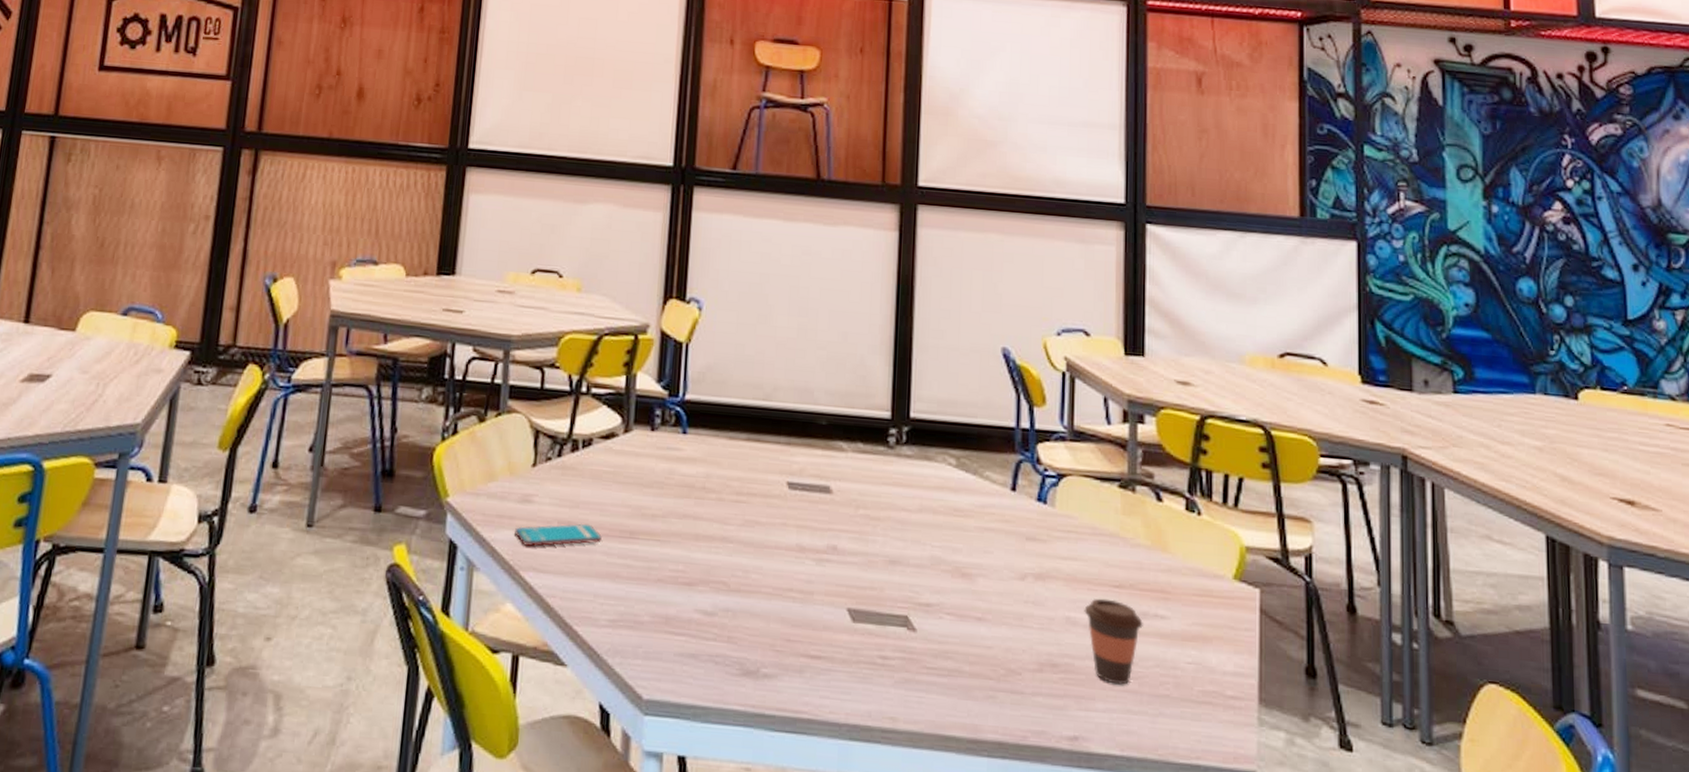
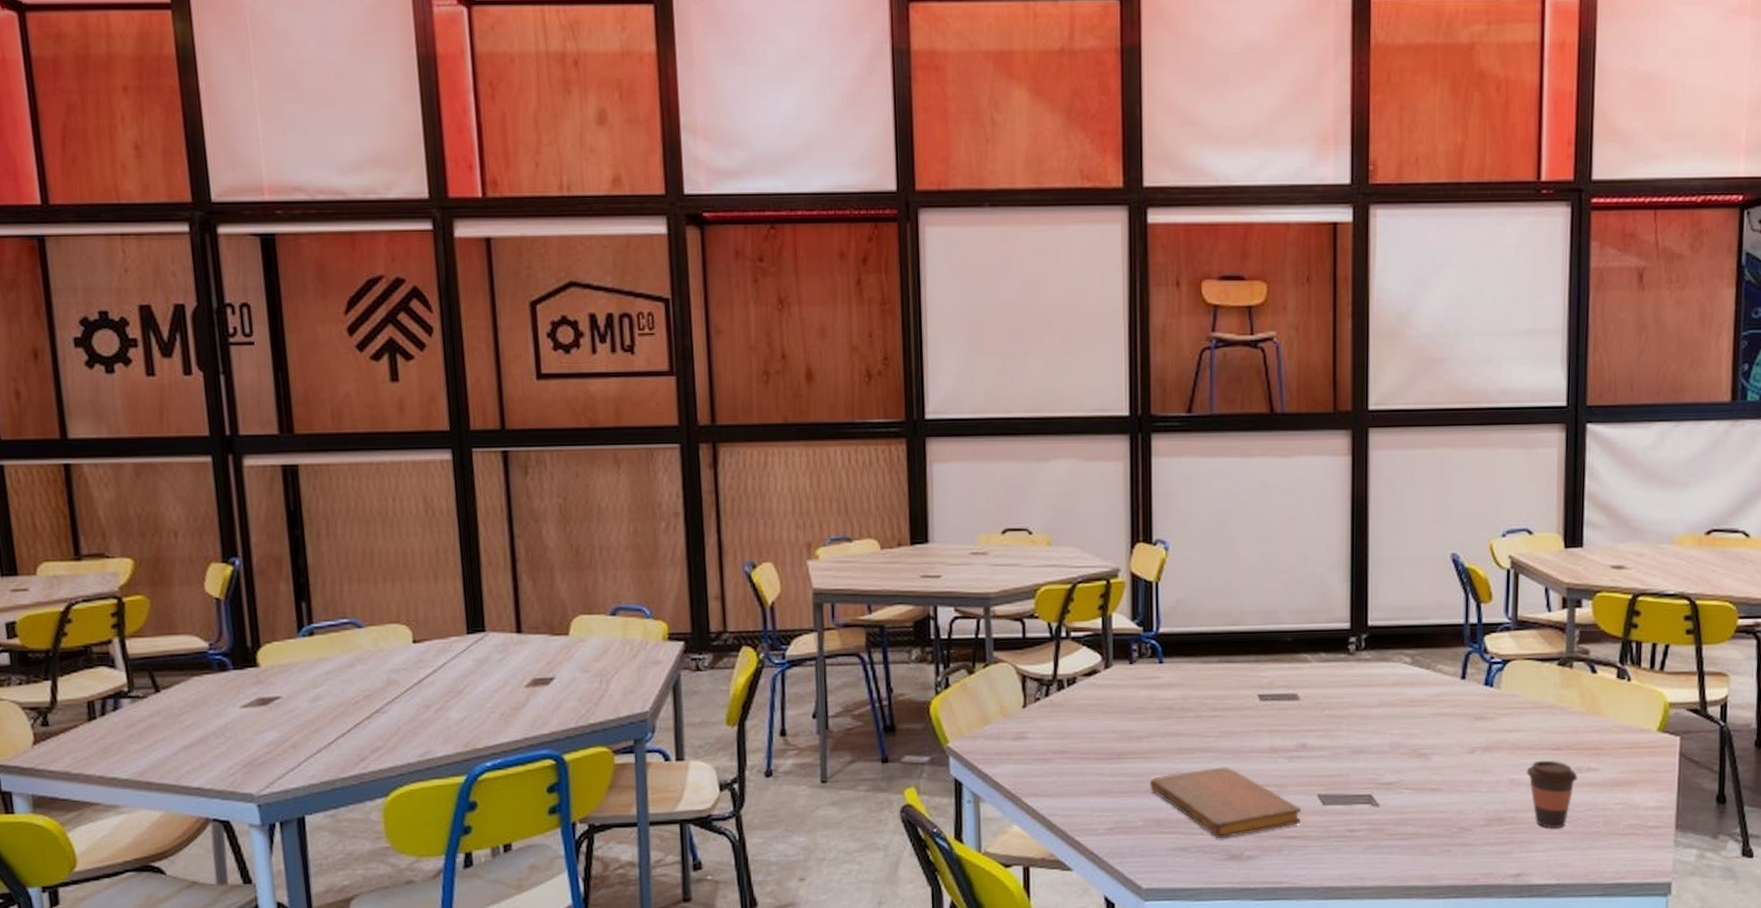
smartphone: present [515,523,603,547] -> none [1013,751,1094,777]
notebook: none [661,561,828,649] -> present [1150,766,1301,839]

